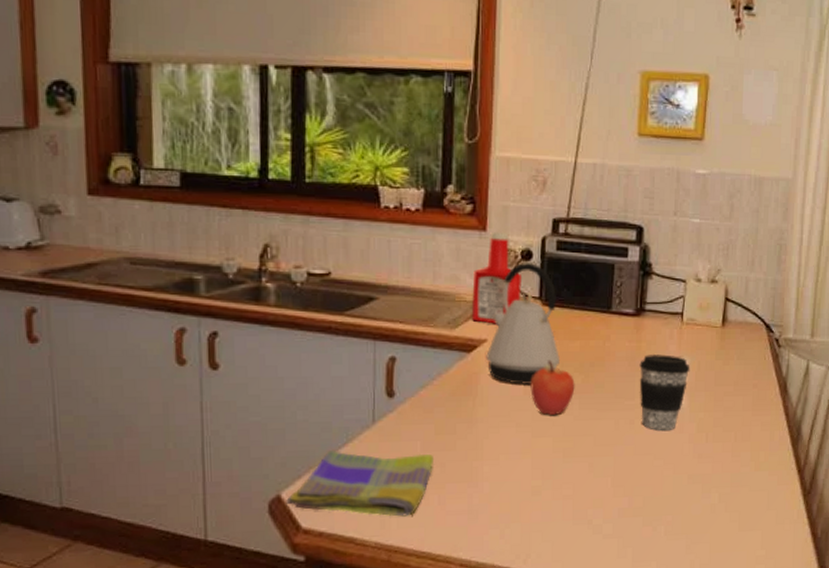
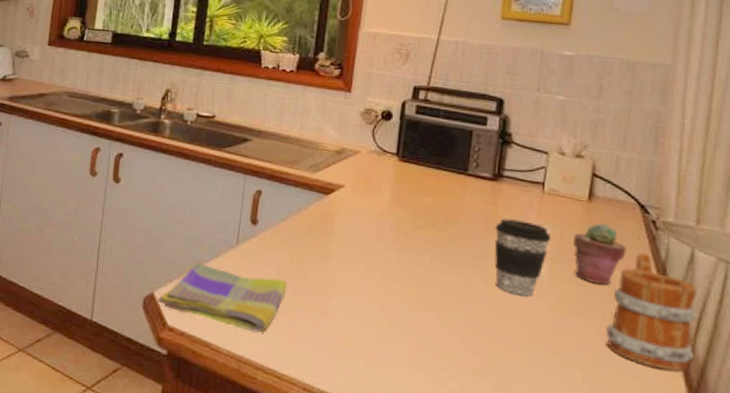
ketchup bottle: present [471,231,521,324] -> none [331,93,381,173]
kettle: present [486,263,560,386] -> none [342,122,413,232]
apple: present [530,360,575,416] -> none [382,211,427,263]
potted succulent: none [709,347,754,408] -> present [573,223,626,285]
mug: none [738,371,811,477] -> present [606,252,698,371]

